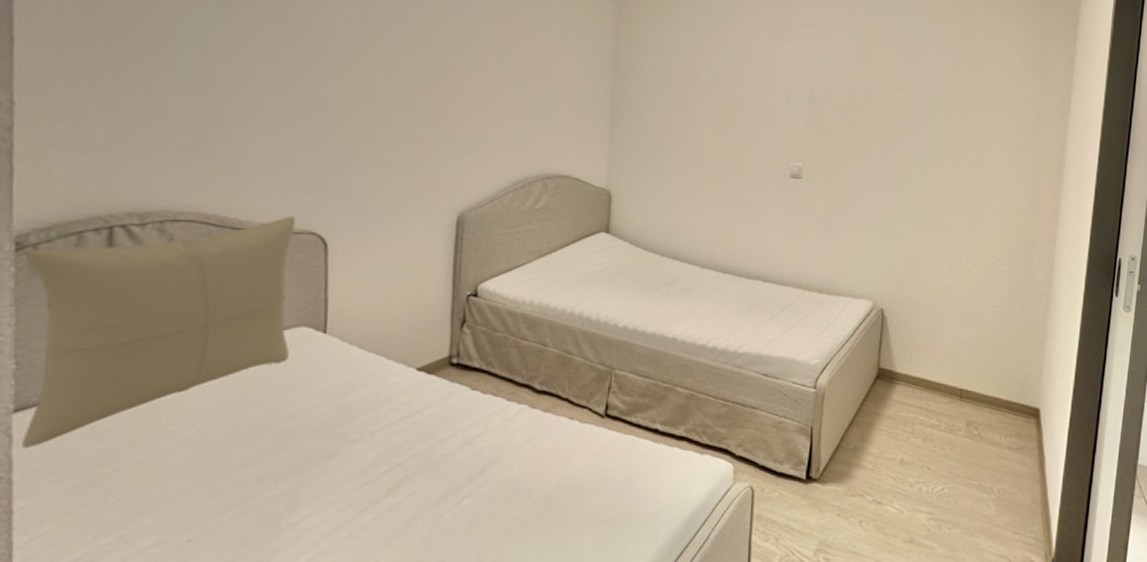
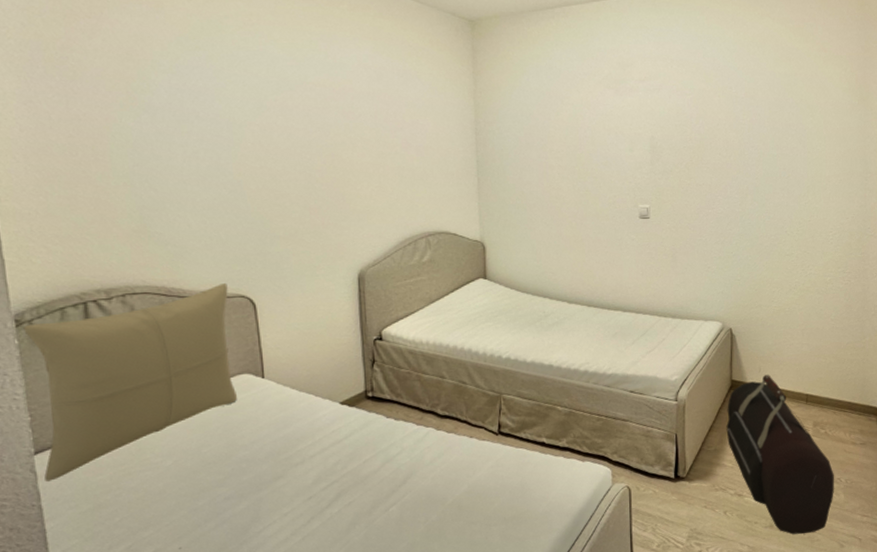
duffel bag: none [868,364,986,552] -> present [726,375,834,535]

